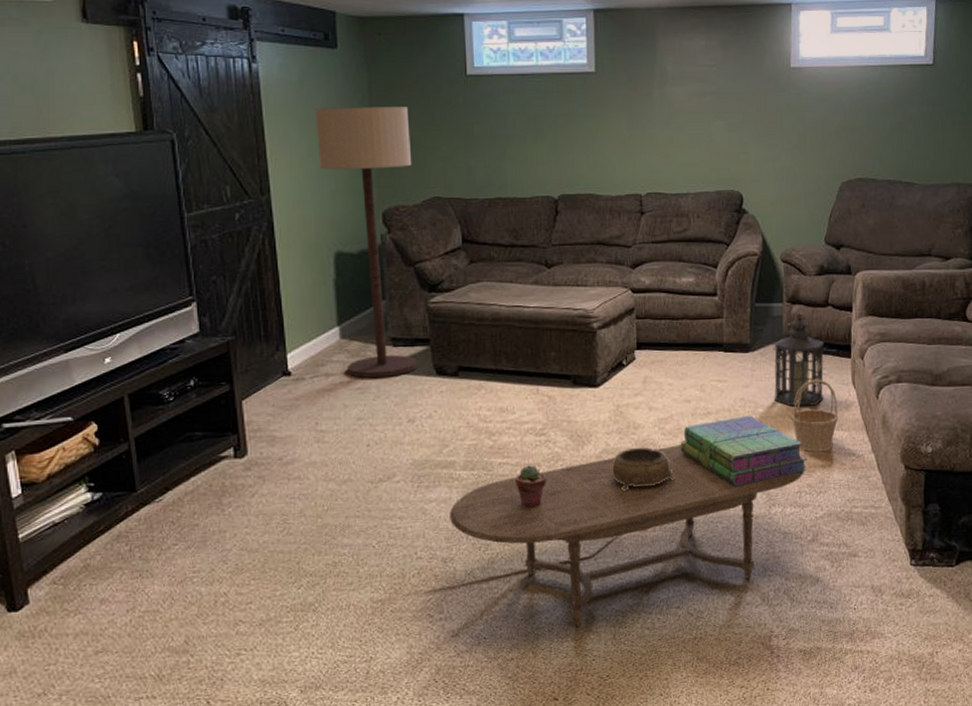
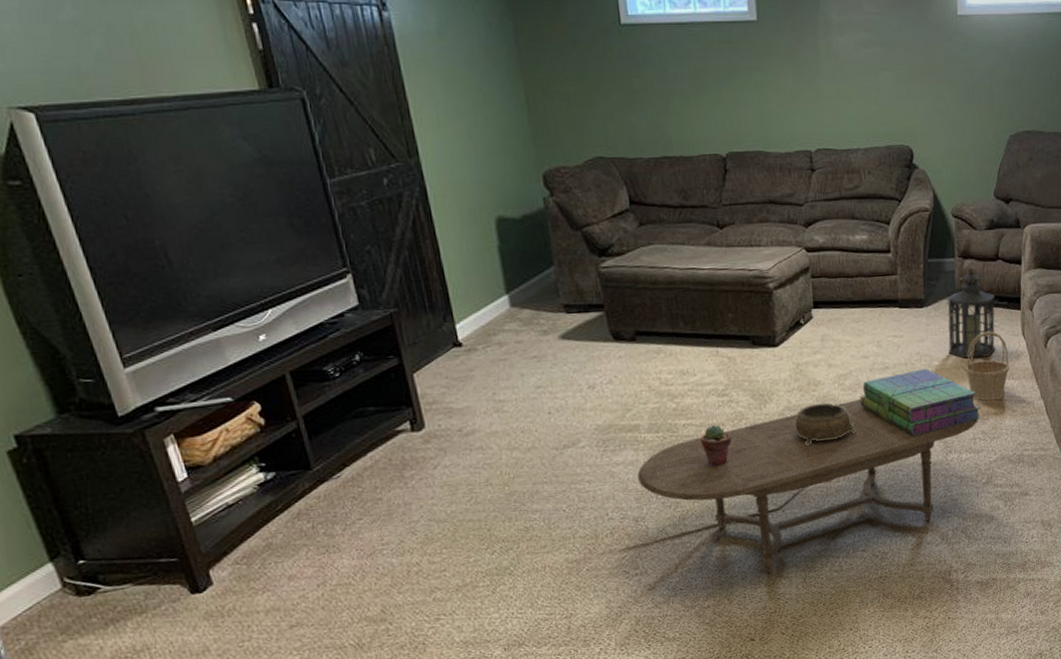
floor lamp: present [315,107,418,379] -> none [458,60,594,347]

